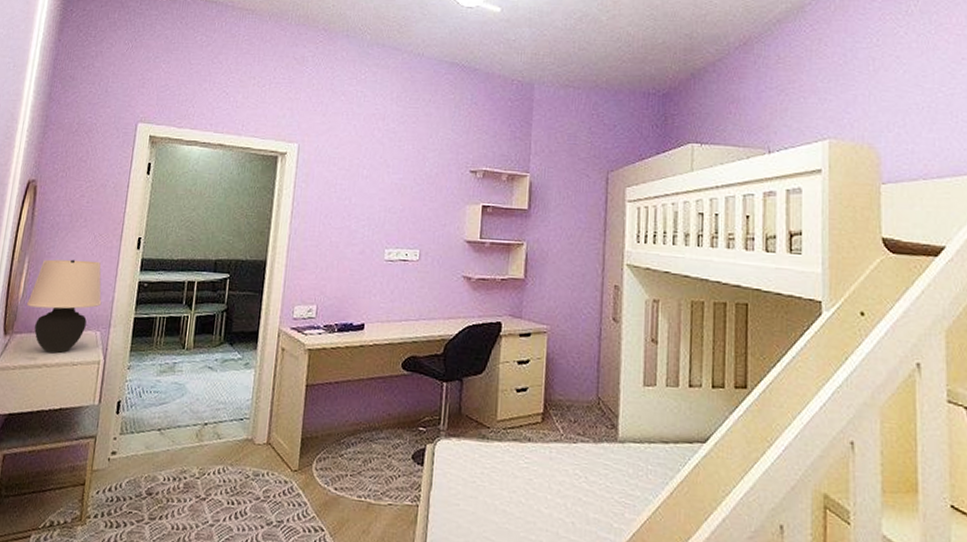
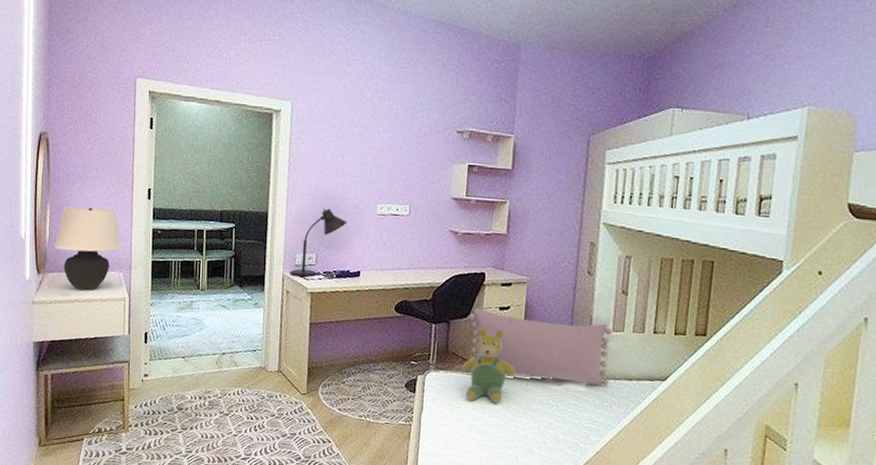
desk lamp: none [286,254,352,333] -> present [290,208,348,278]
teddy bear: none [477,386,538,477] -> present [462,328,517,404]
pillow: none [484,362,644,452] -> present [469,307,613,386]

